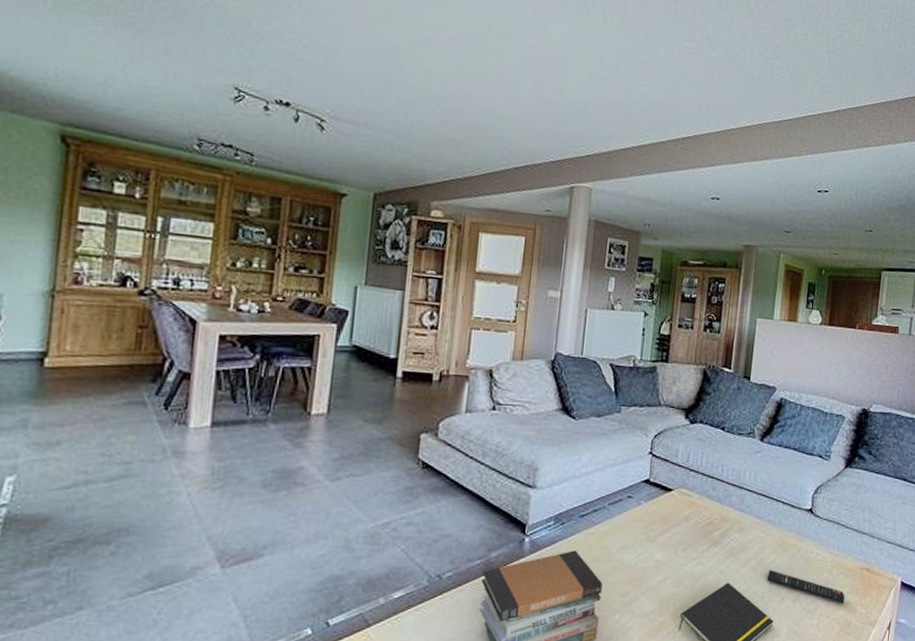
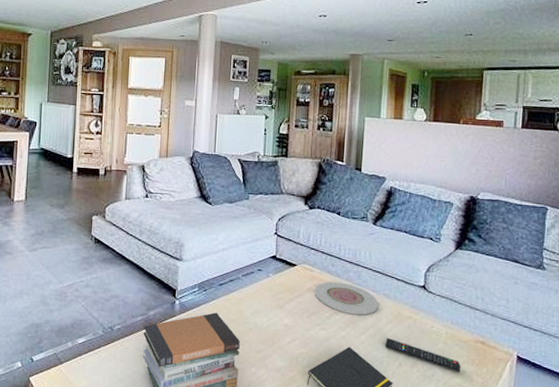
plate: none [692,508,763,545] -> present [314,281,379,315]

